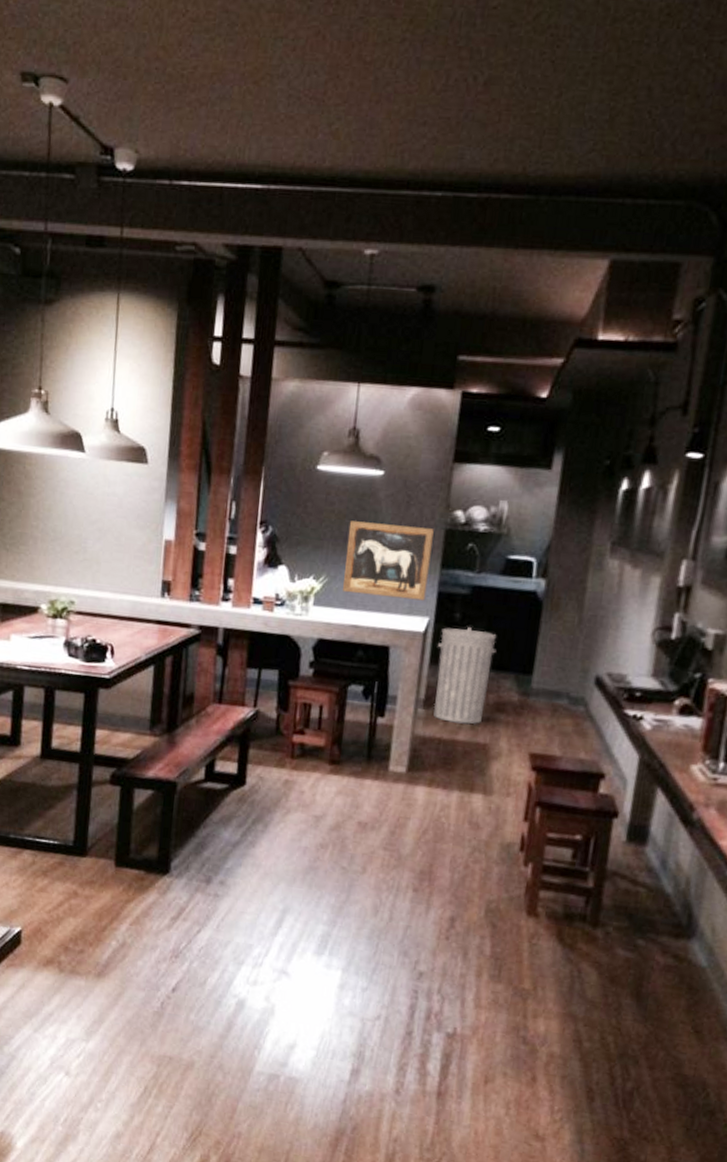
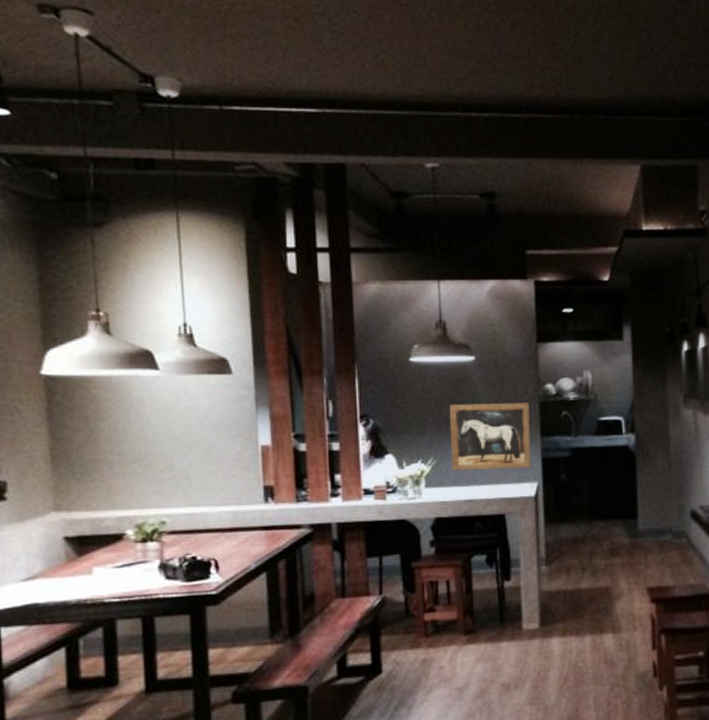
trash can: present [433,627,497,725] -> none [550,485,603,574]

